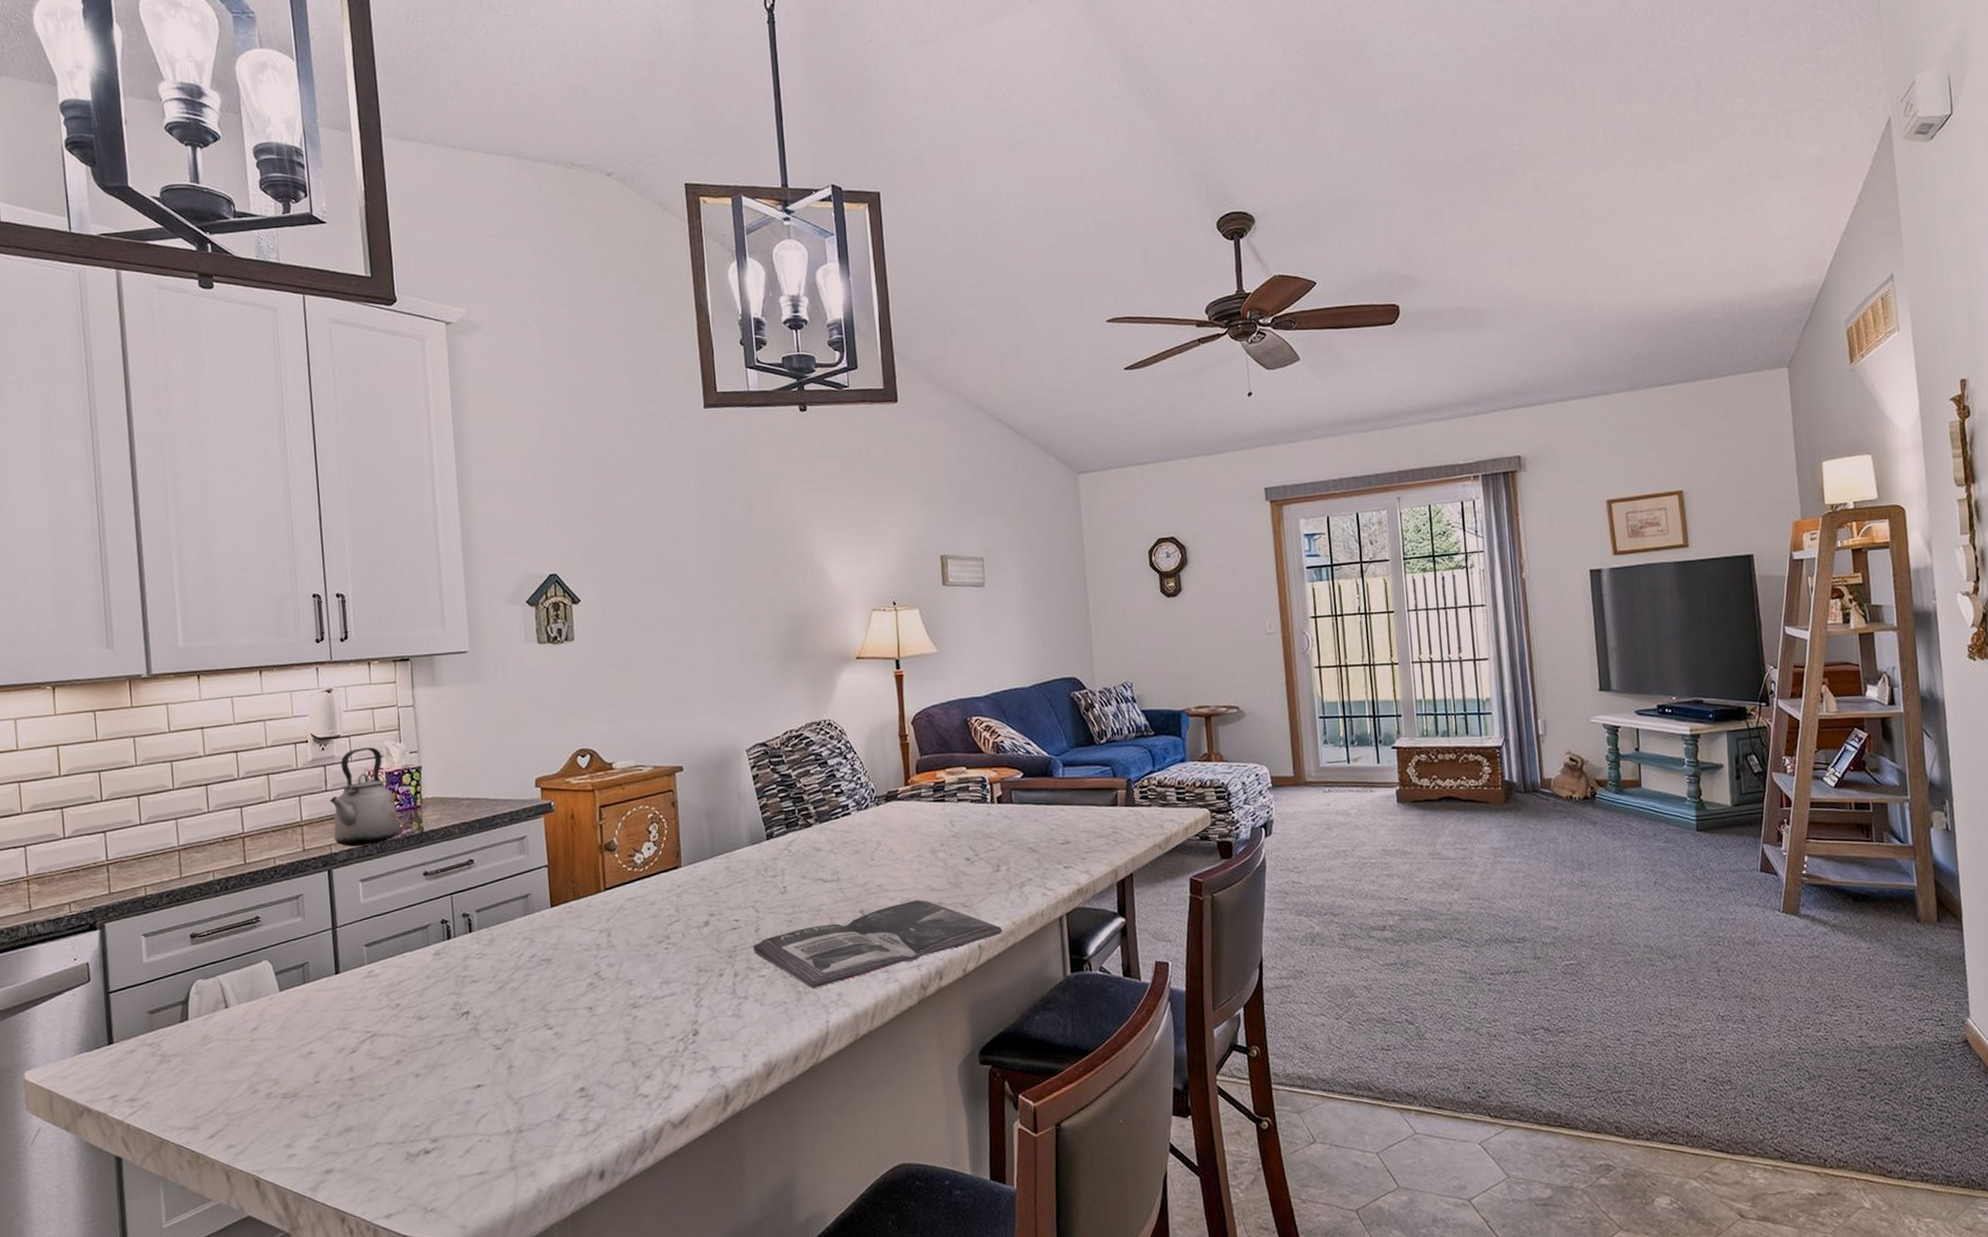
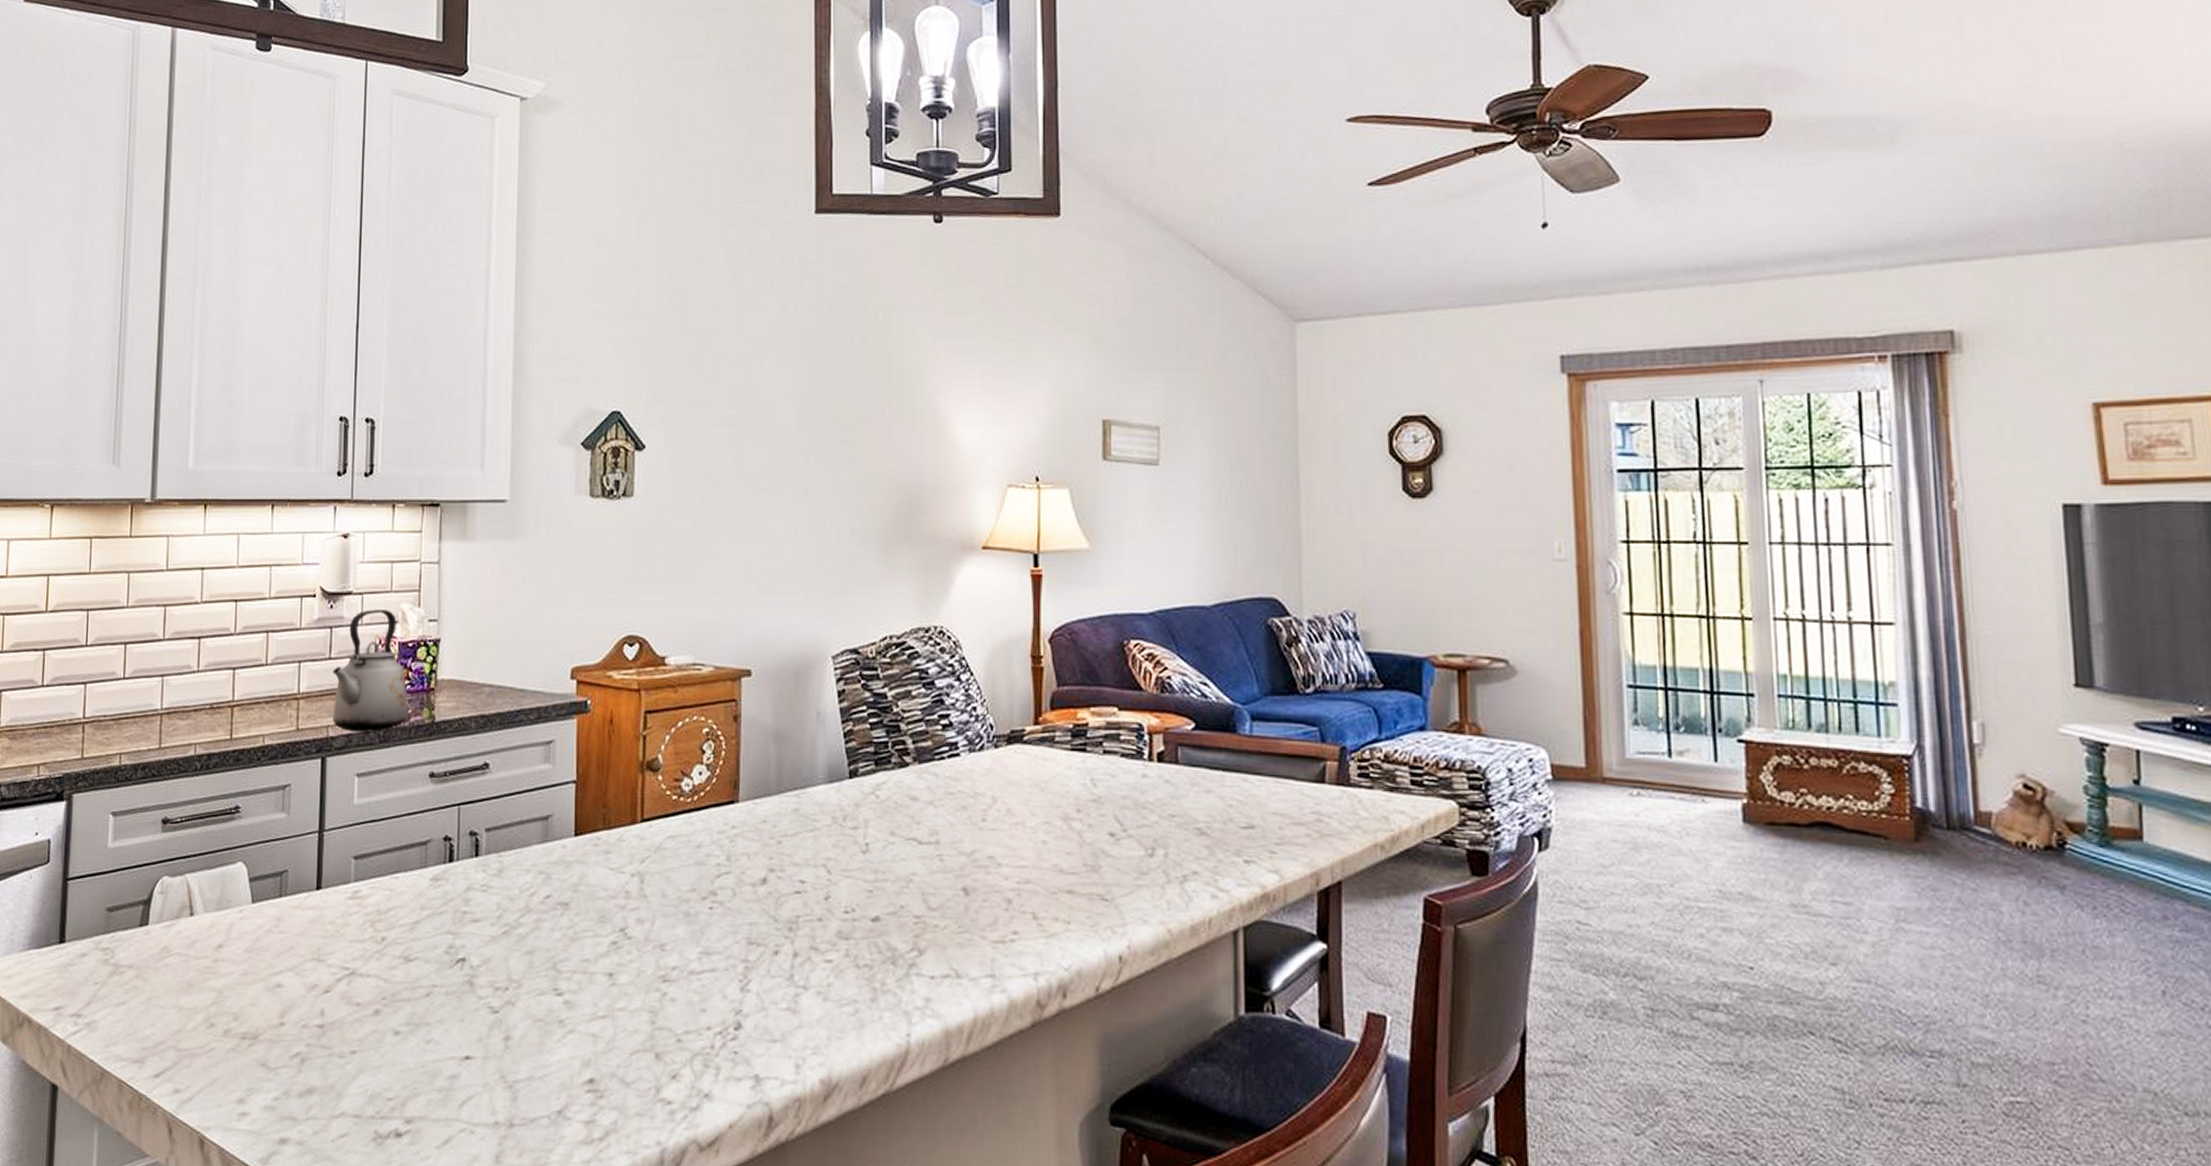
magazine: present [753,899,1003,990] -> none [821,882,1154,988]

